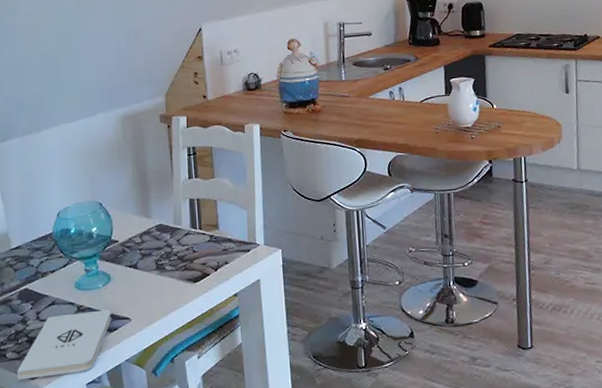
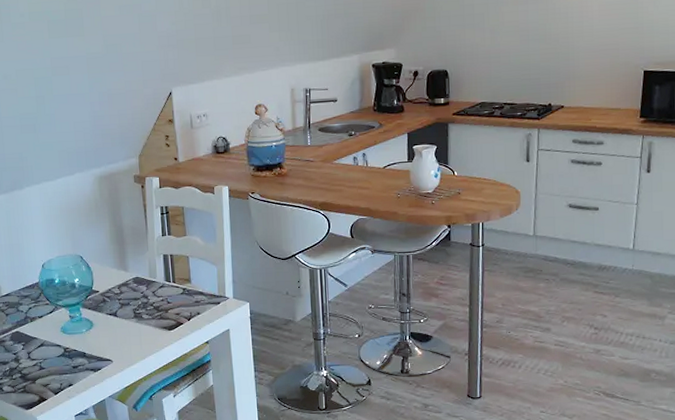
notepad: present [17,309,111,380] -> none [13,352,95,410]

